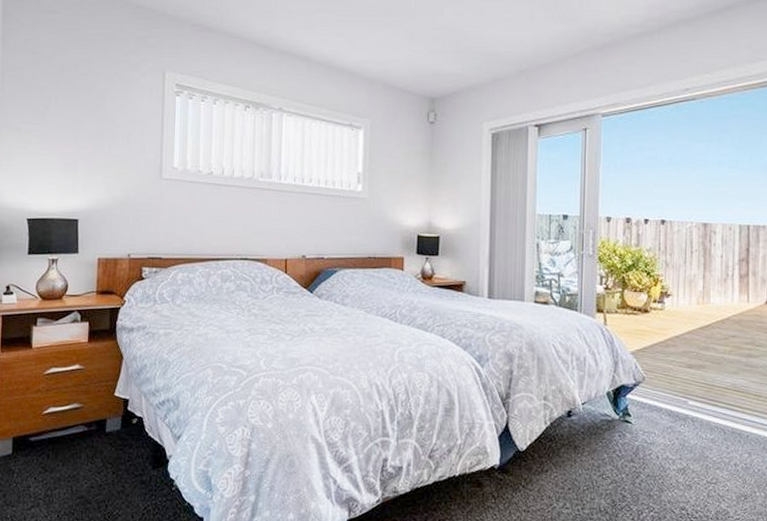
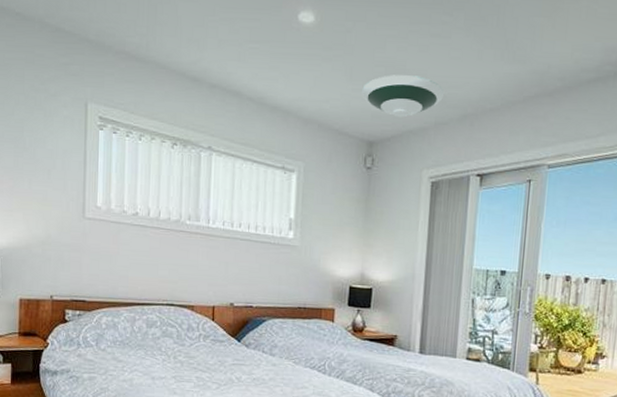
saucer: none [423,36,500,75] -> present [362,75,445,118]

